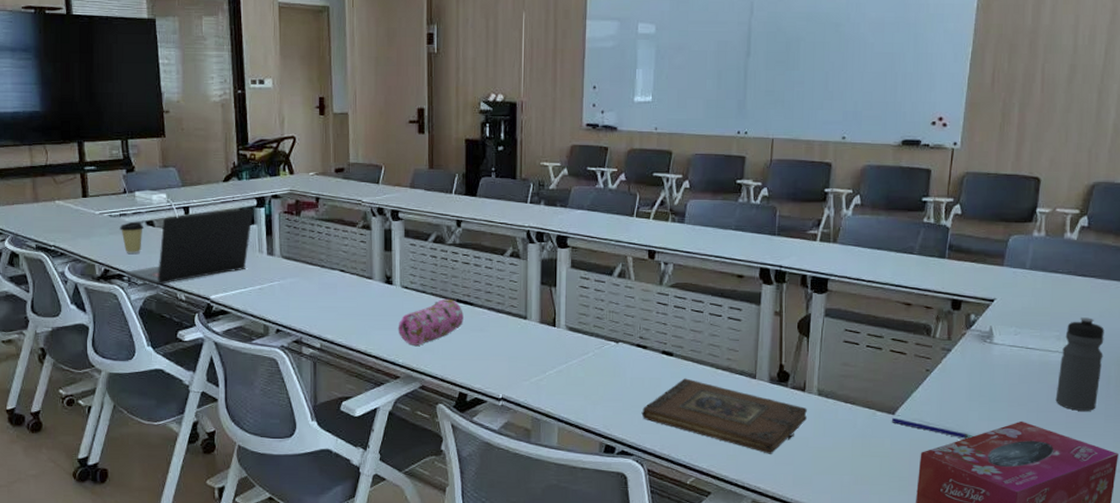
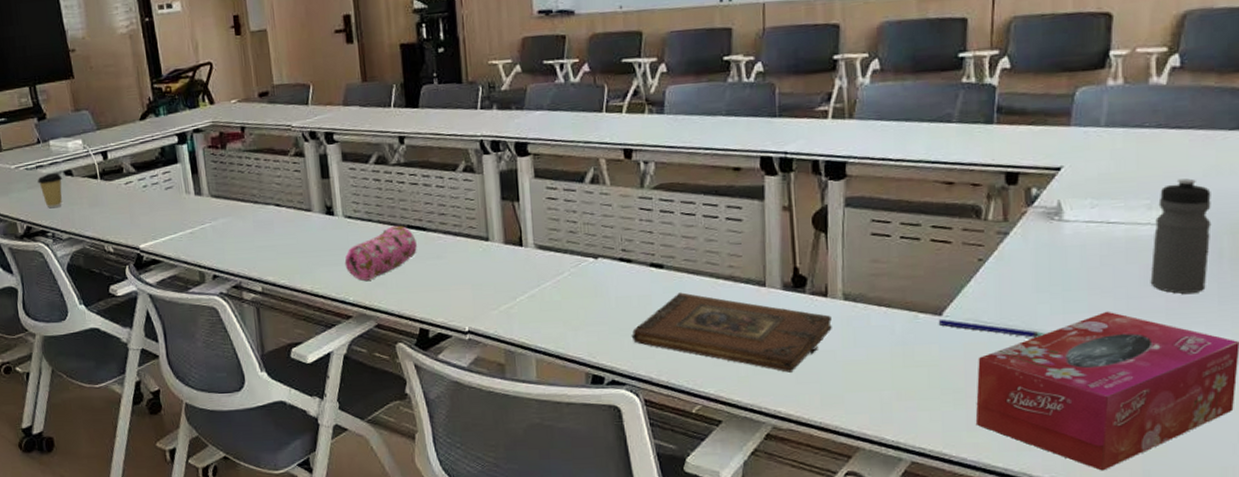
laptop: present [126,208,253,285] -> none [49,146,175,238]

